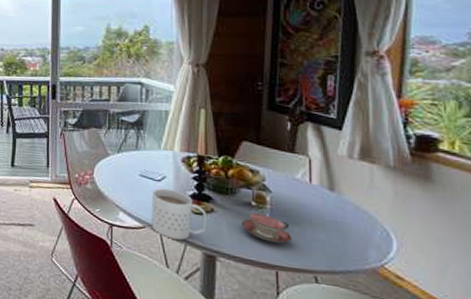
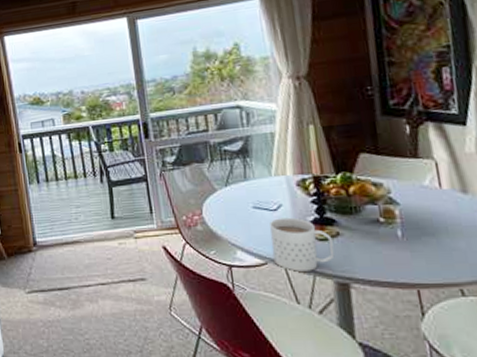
teacup: present [241,212,292,244] -> none [371,229,429,259]

